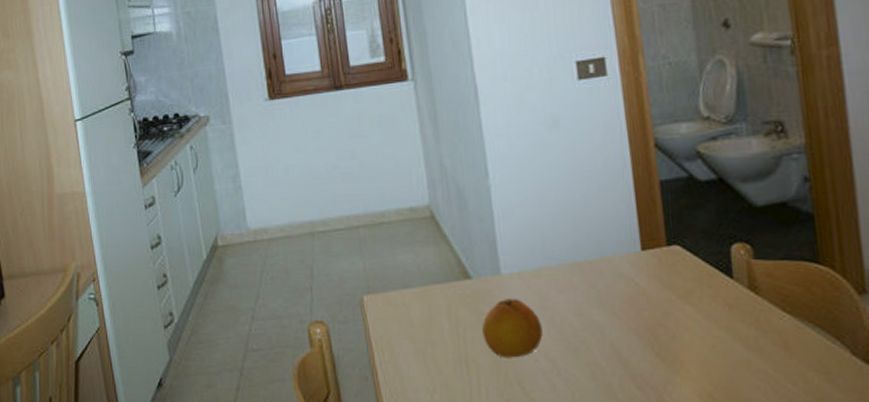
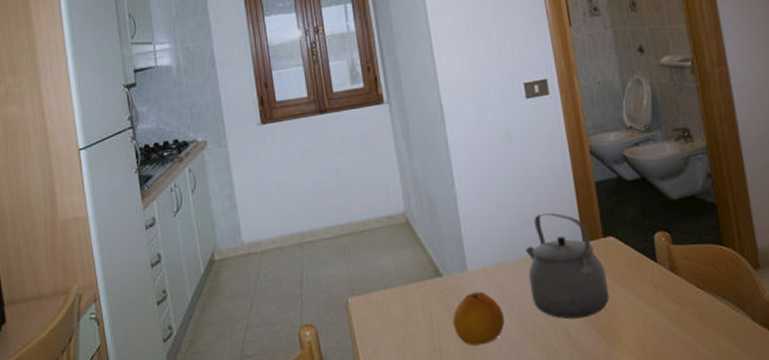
tea kettle: none [570,213,671,337] -> present [525,212,609,320]

